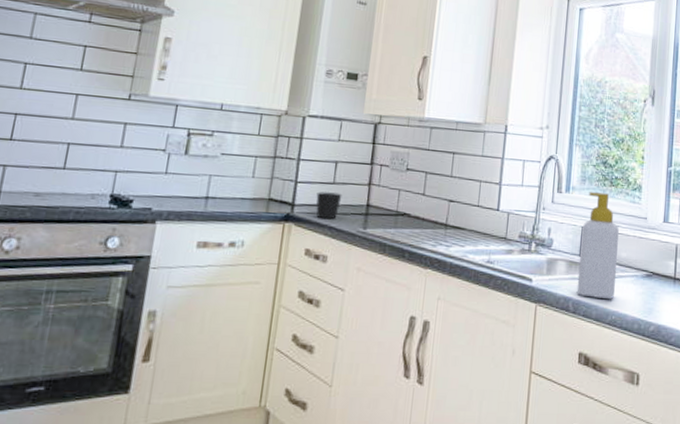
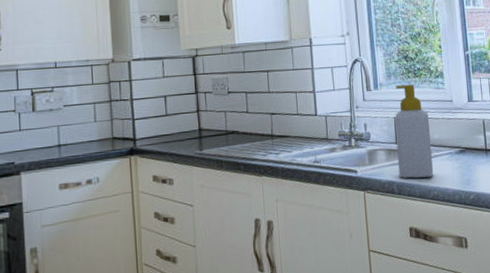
cup: present [316,191,342,220] -> none [153,123,176,148]

